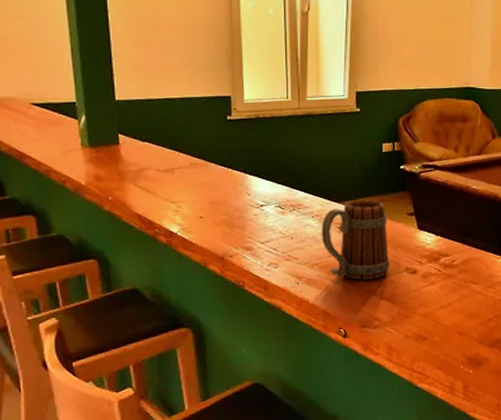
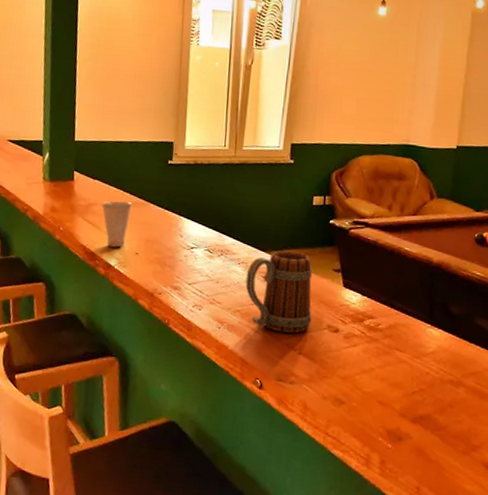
cup: none [156,162,191,213] -> present [102,201,132,248]

